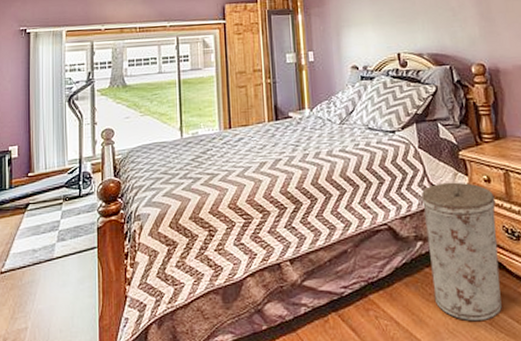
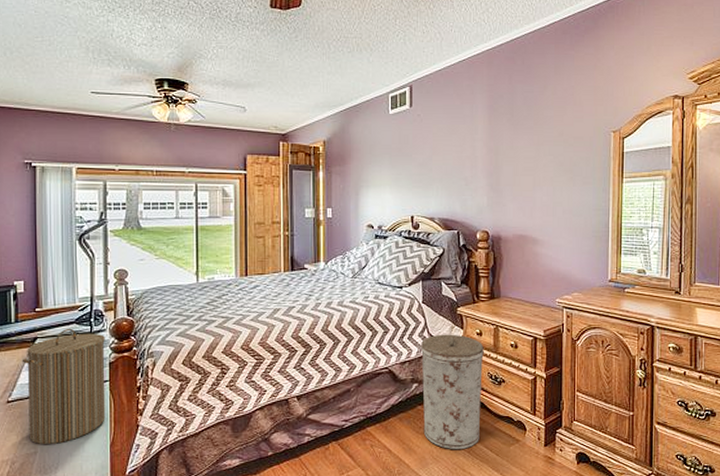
laundry hamper: none [14,192,94,320] -> present [21,328,105,445]

